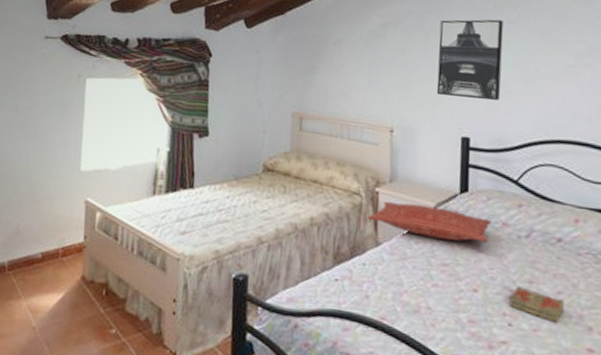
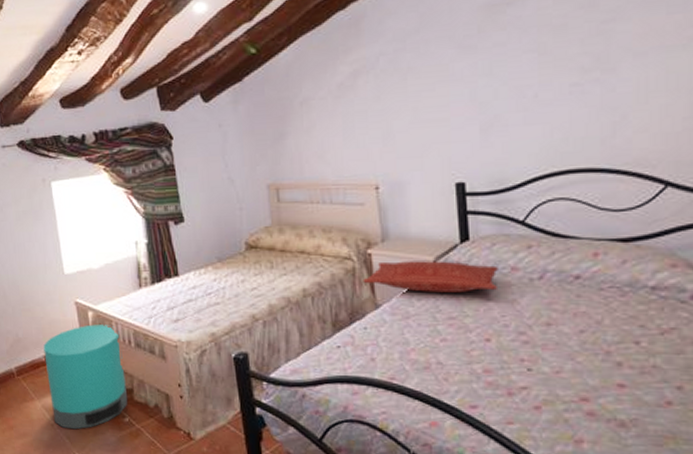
trash can: none [37,225,124,336] -> present [43,324,128,430]
wall art: present [436,19,503,100] -> none [417,44,496,142]
book: present [509,284,564,323] -> none [527,329,588,362]

